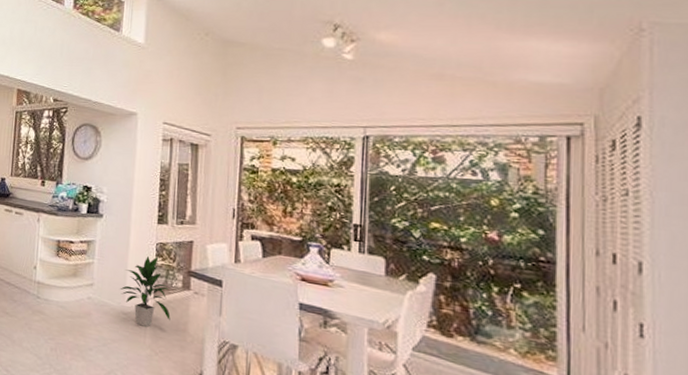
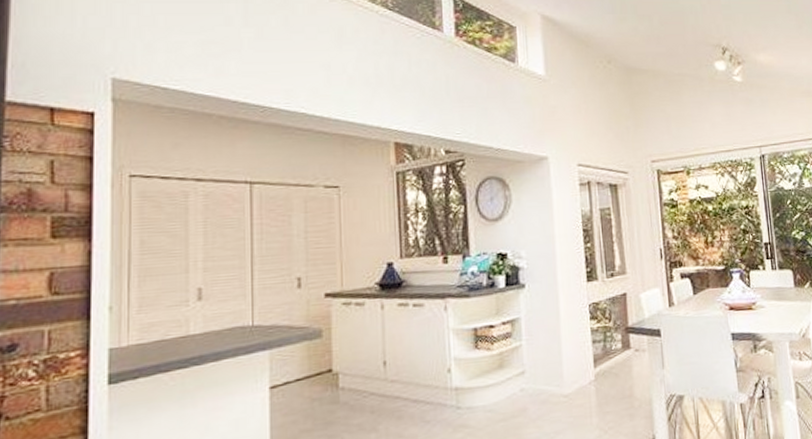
indoor plant: present [120,255,171,327] -> none [556,320,615,405]

